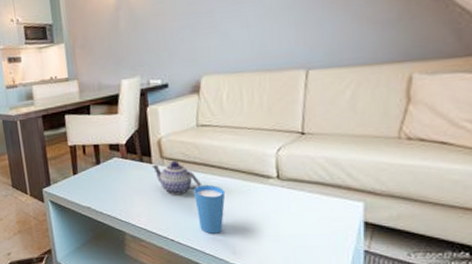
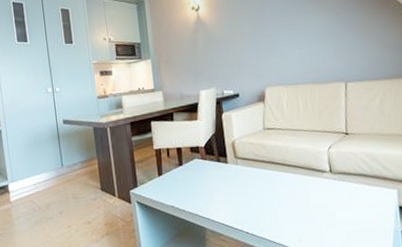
teapot: present [151,160,201,195] -> none [227,159,270,191]
cup: present [194,184,226,234] -> none [263,180,290,225]

